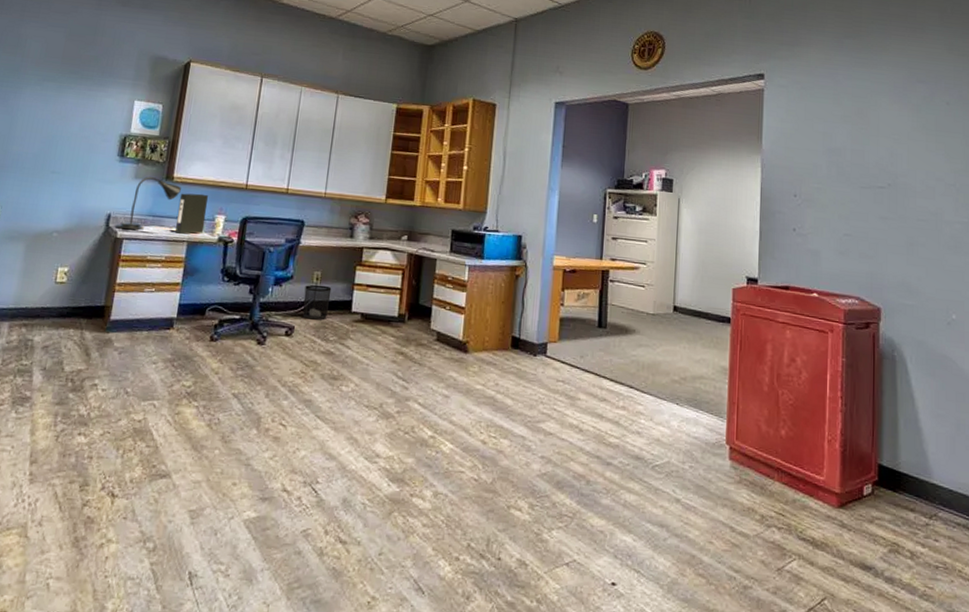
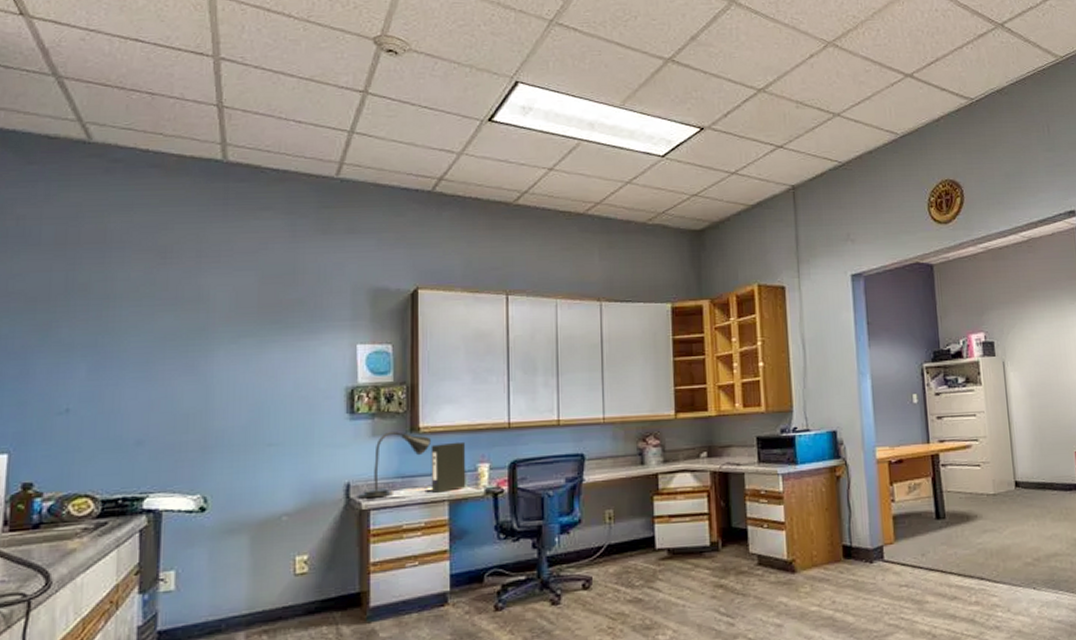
waste bin: present [302,284,332,320] -> none [597,524,629,566]

